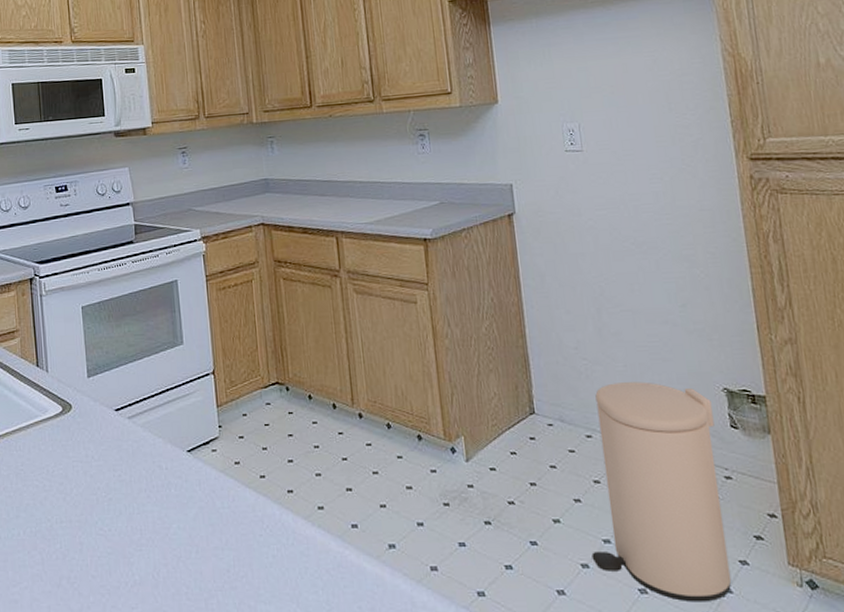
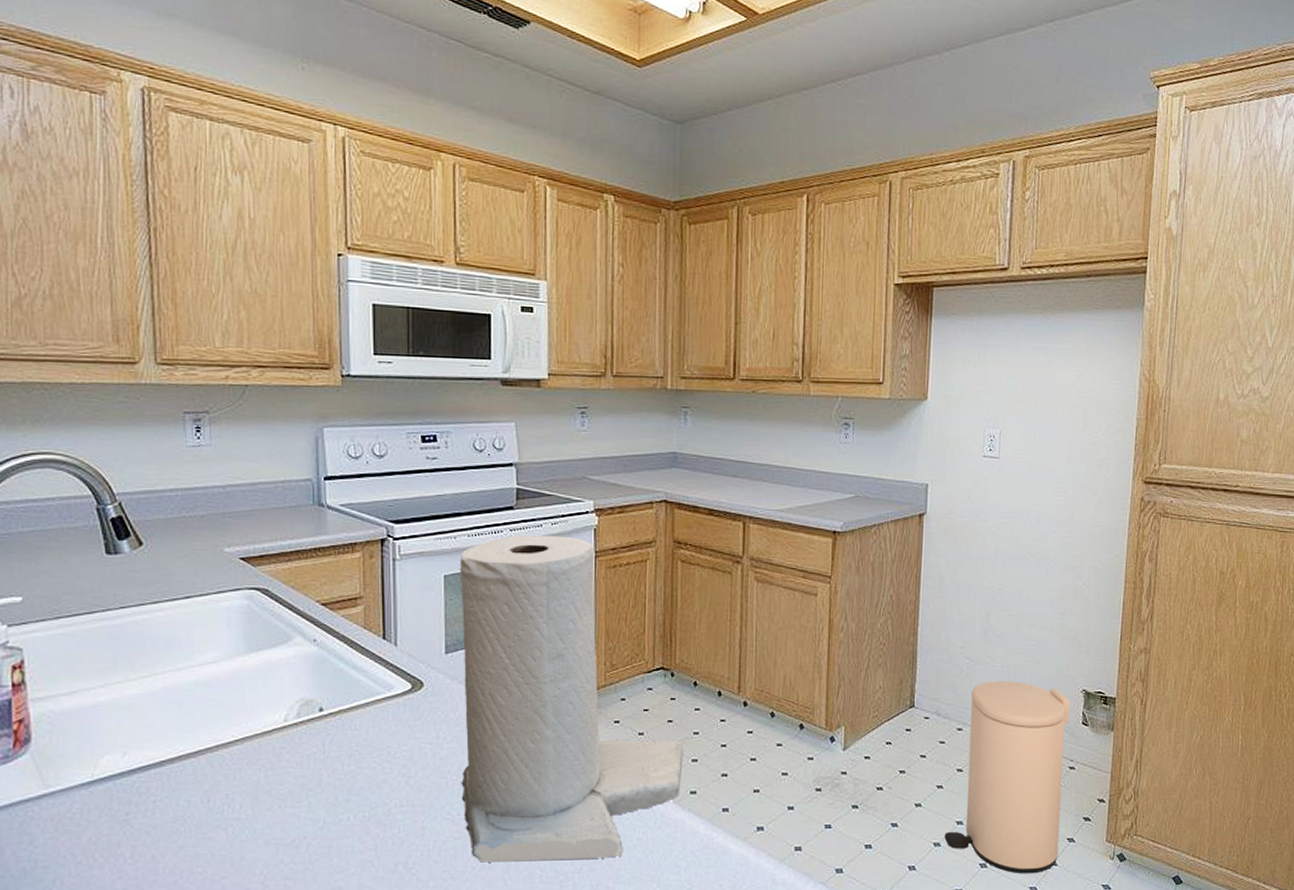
paper towel: none [93,263,308,578] -> present [459,535,684,863]

